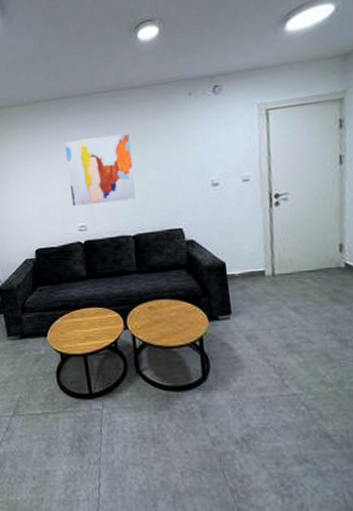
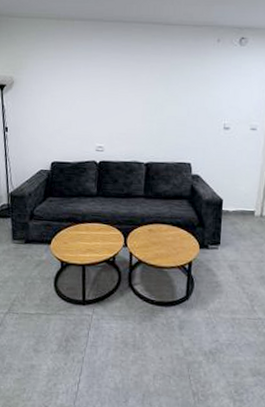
wall art: present [64,134,136,206] -> none [93,64,157,130]

